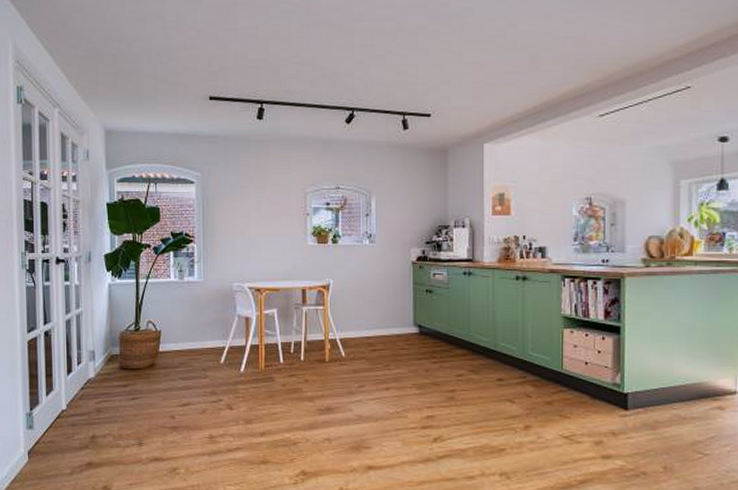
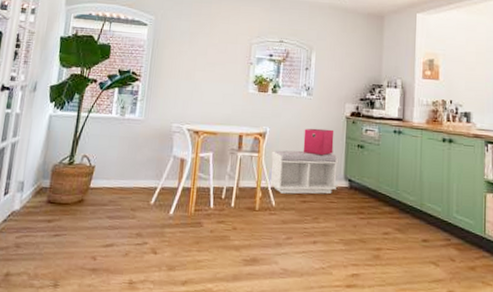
bench: none [337,300,406,344] -> present [270,150,338,194]
storage bin: none [369,276,401,304] -> present [303,128,335,156]

